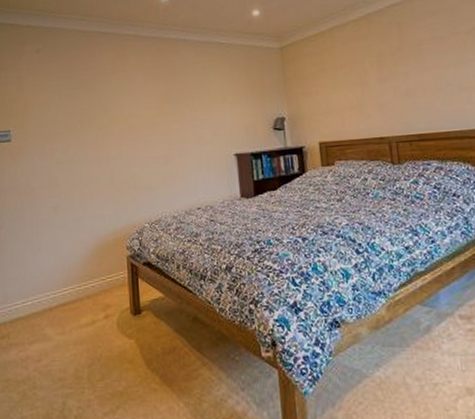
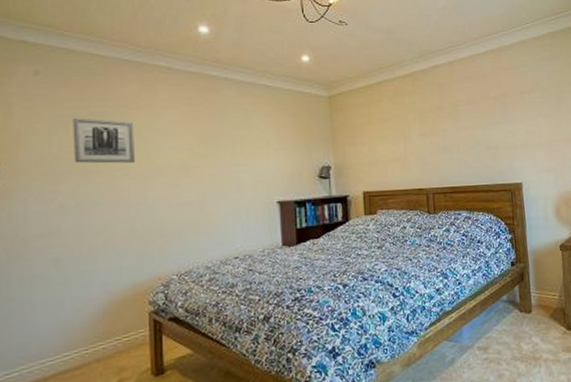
wall art: none [65,85,113,125] -> present [73,117,136,164]

